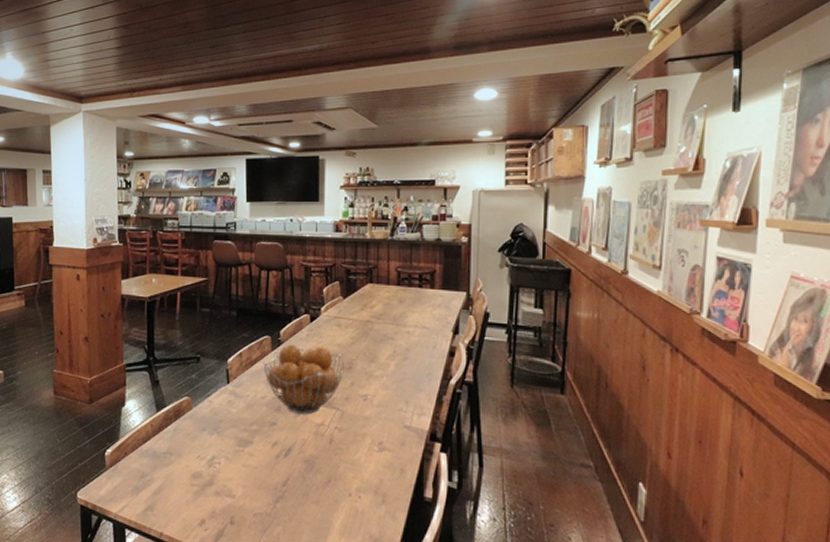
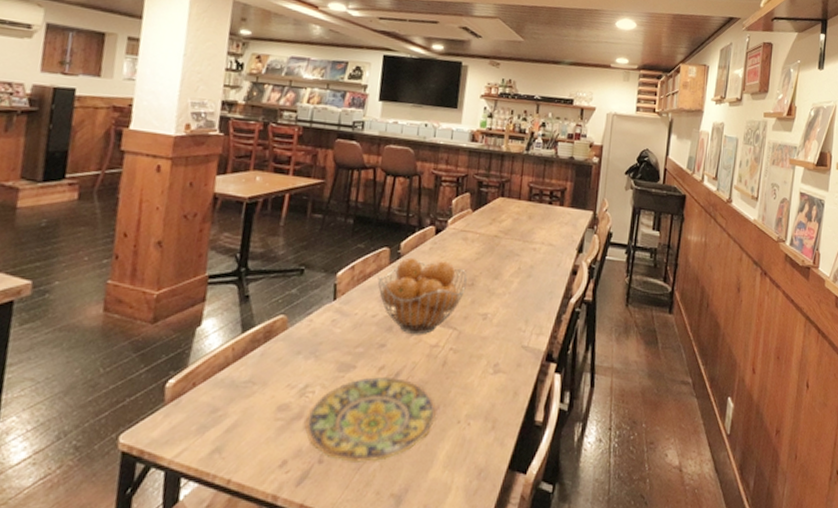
plate: none [215,451,329,527] -> present [304,376,437,464]

